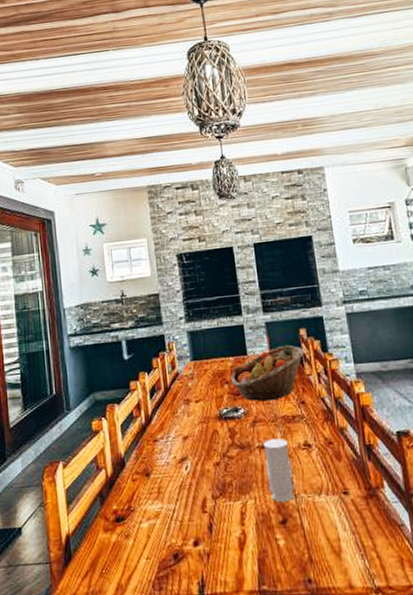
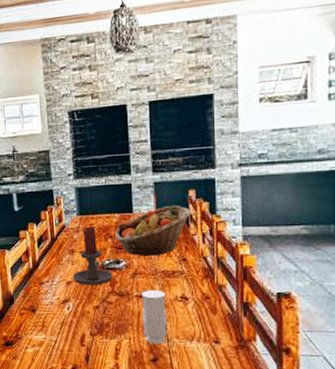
candle holder: none [189,371,232,439] -> present [72,225,113,285]

